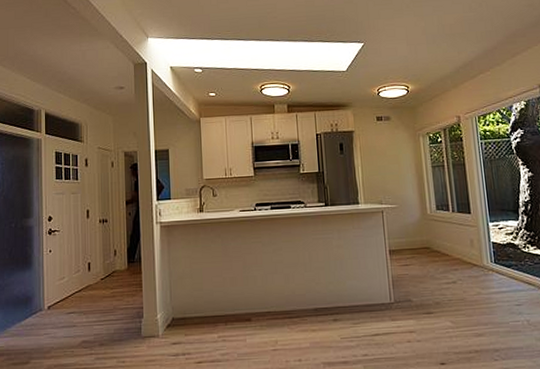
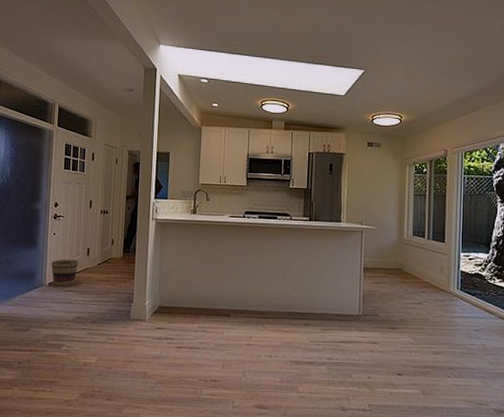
basket: none [48,277,79,310] -> present [51,259,78,287]

